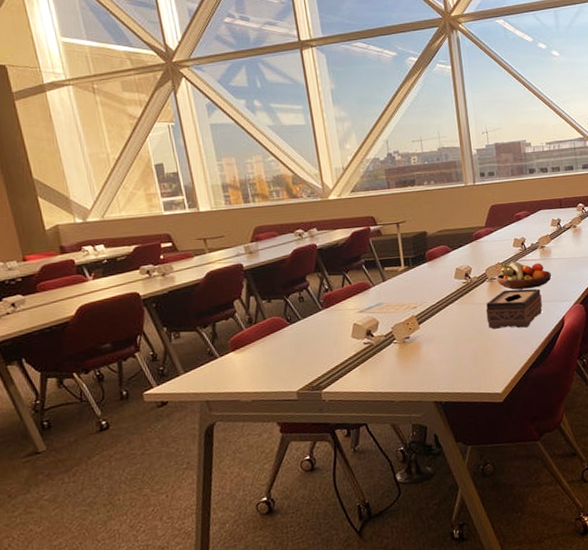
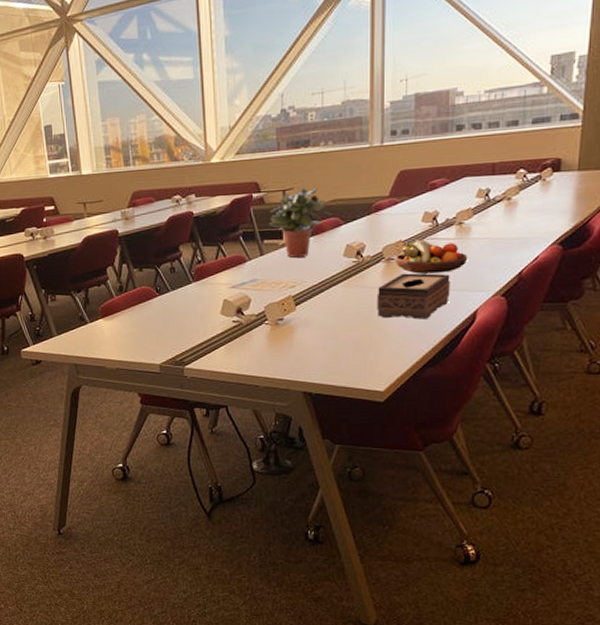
potted plant: none [388,221,441,282] -> present [269,188,332,258]

